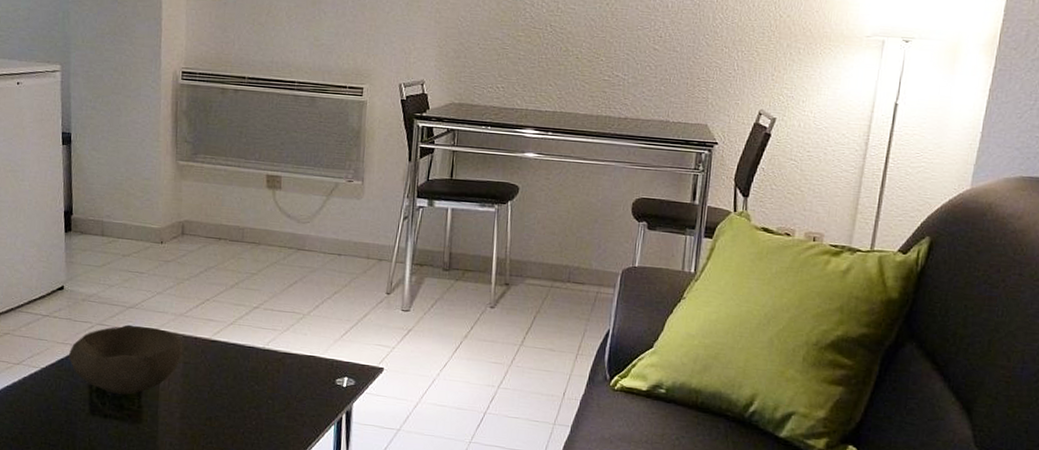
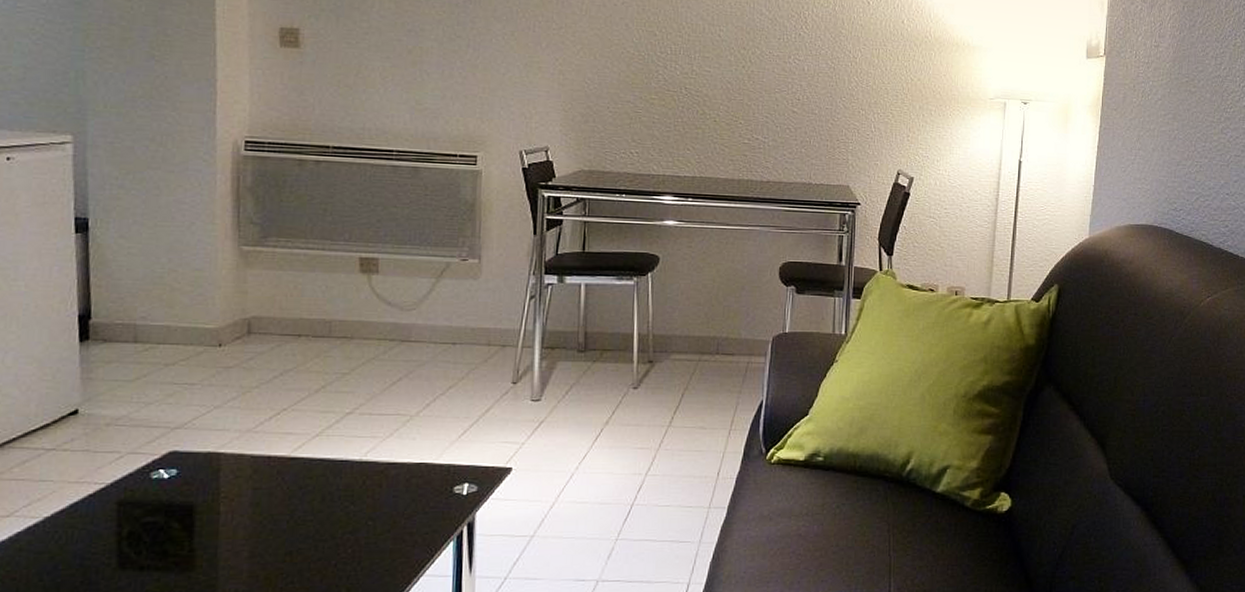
bowl: present [69,326,183,395] -> none [86,451,252,538]

